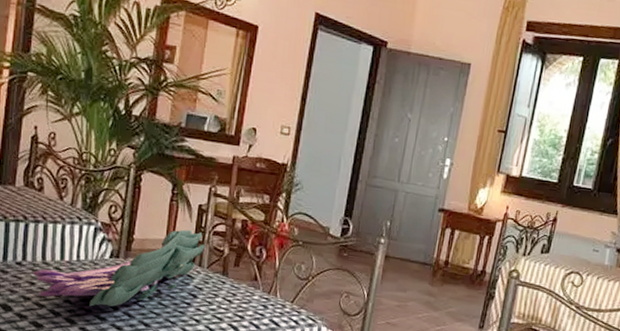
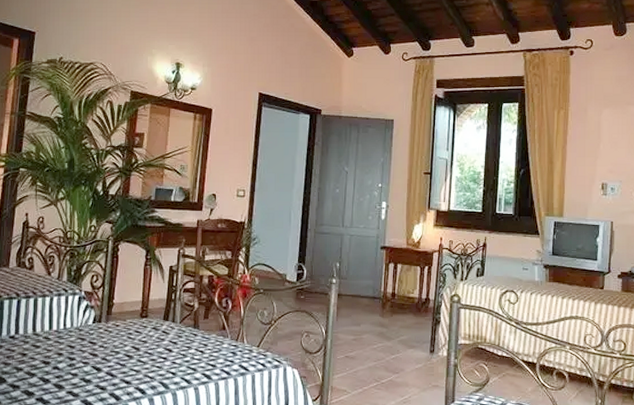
towel: present [32,229,205,307] -> none [24,290,177,371]

